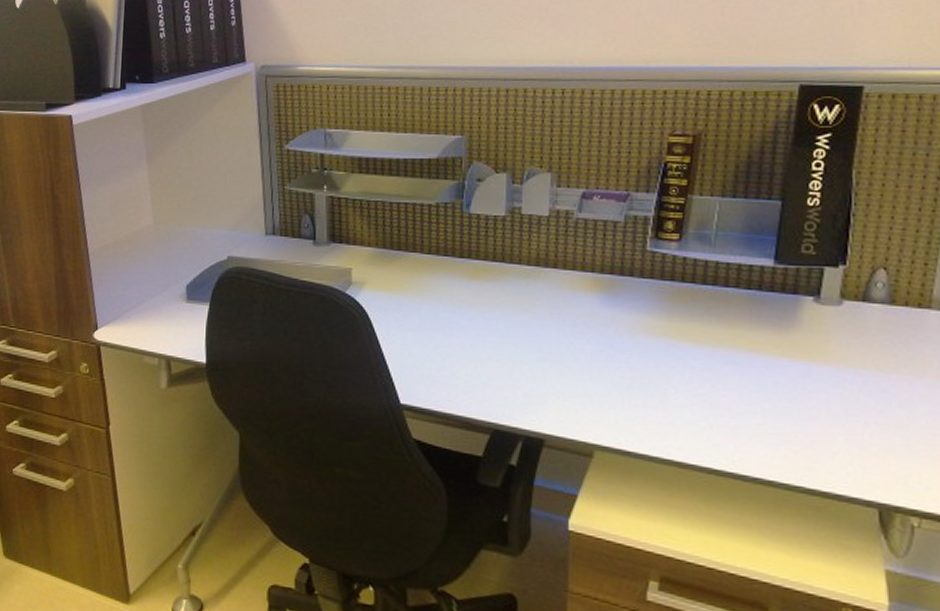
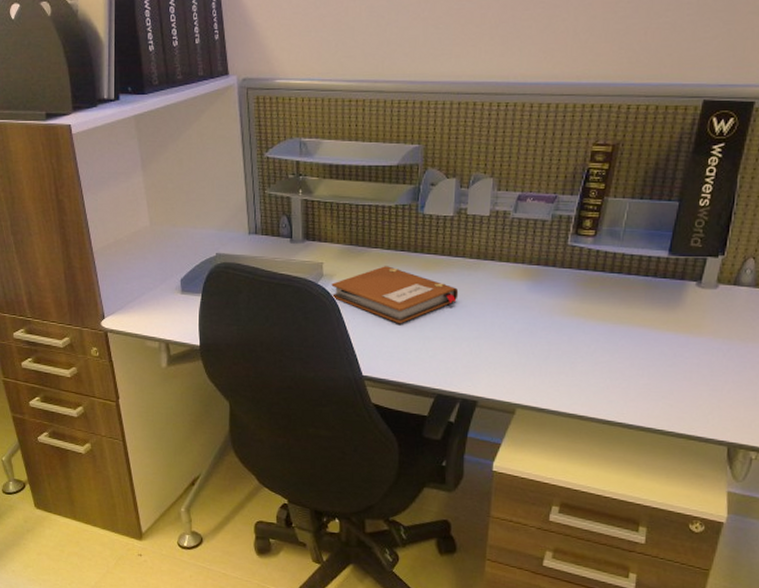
notebook: none [361,273,515,343] -> present [331,266,459,324]

